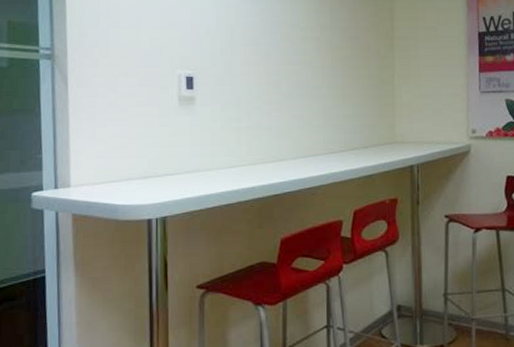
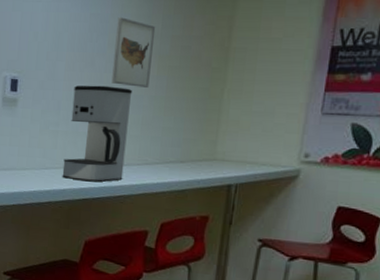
coffee maker: none [249,78,311,176] -> present [62,85,133,182]
wall art: none [288,12,325,78] -> present [111,17,156,88]

